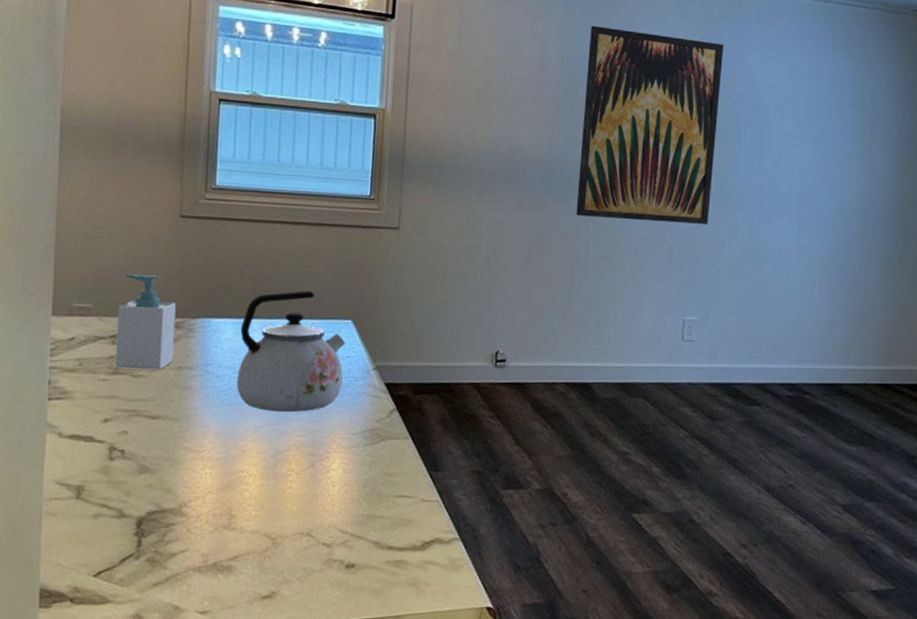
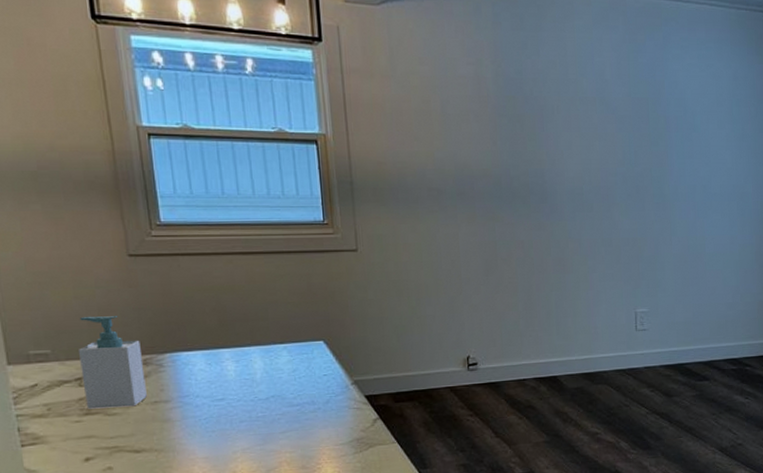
kettle: present [236,291,346,413] -> none [211,317,323,434]
wall art: present [576,25,723,224] -> none [521,41,650,226]

